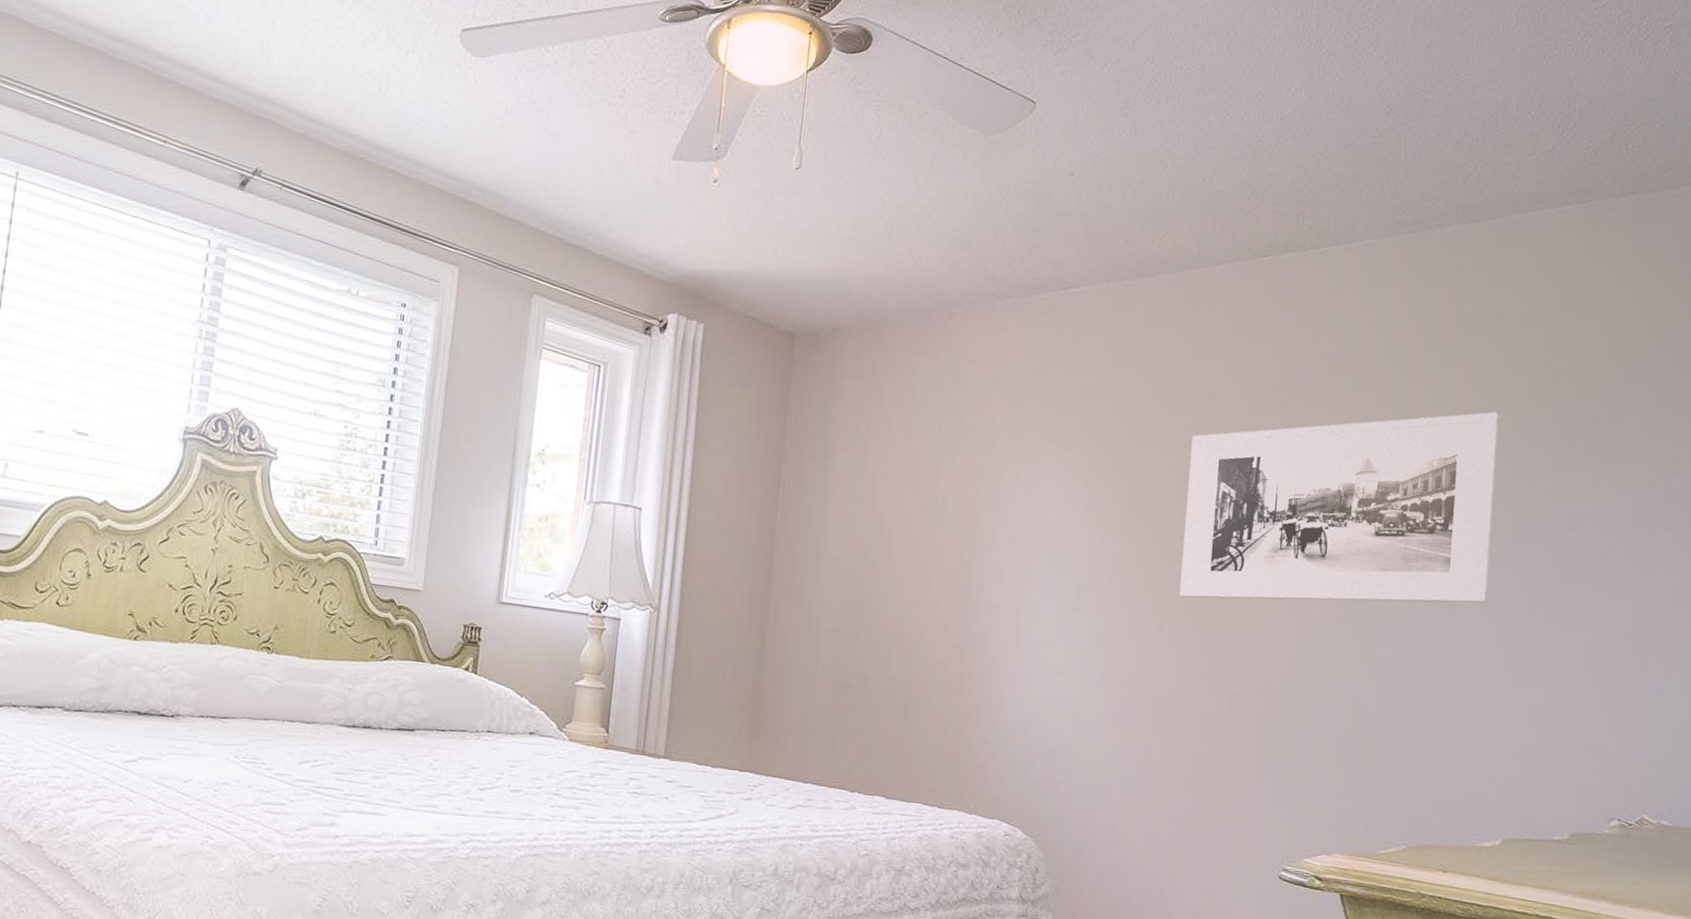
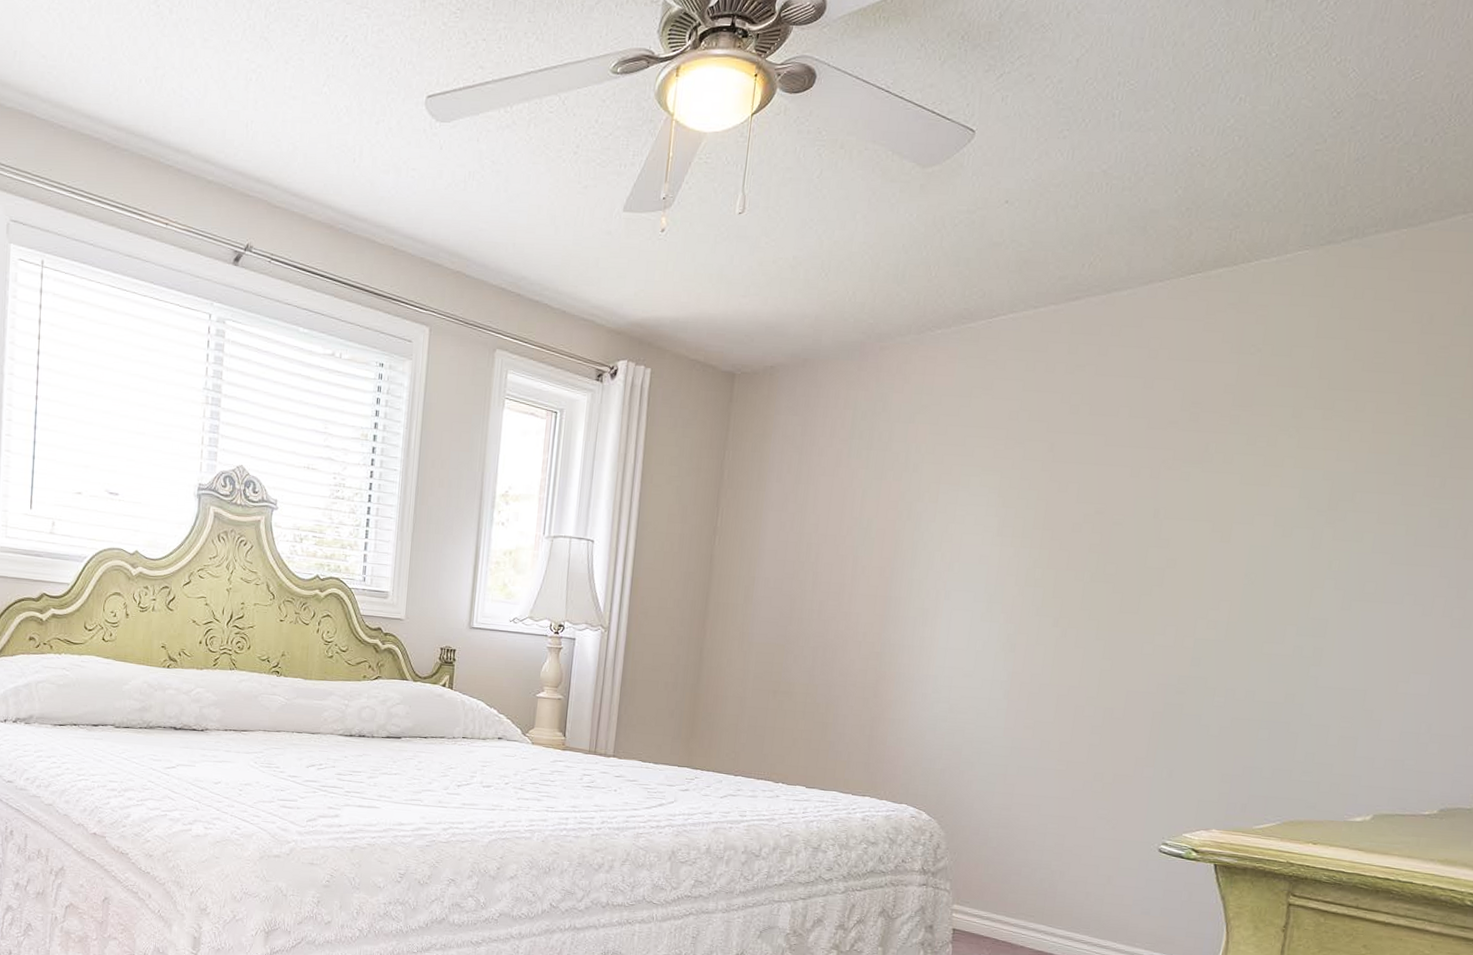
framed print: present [1179,411,1499,603] -> none [1084,417,1417,605]

